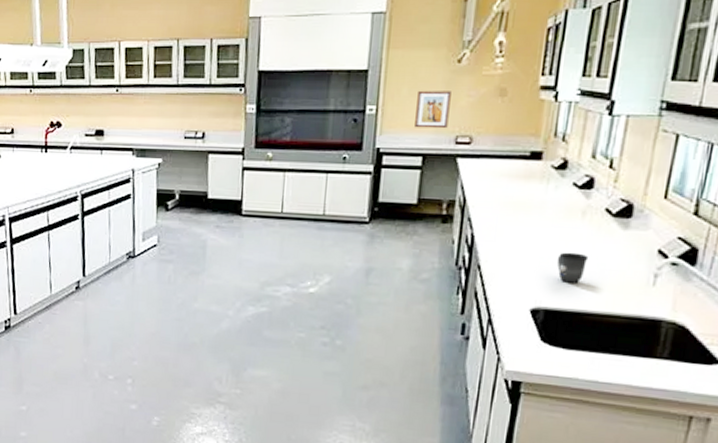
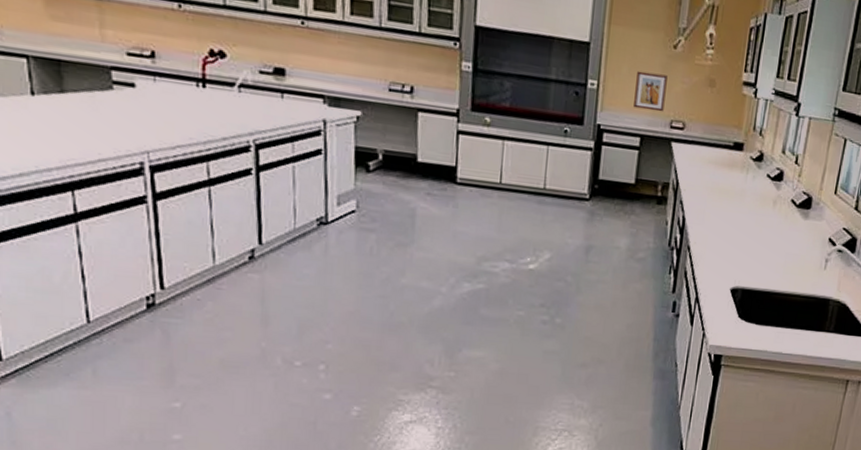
mug: present [557,252,589,283] -> none [753,237,778,266]

